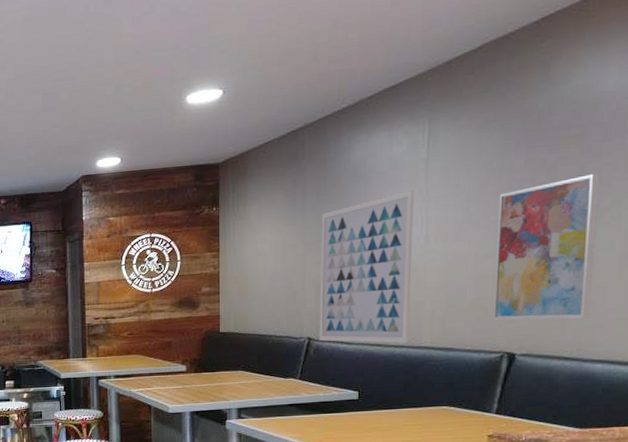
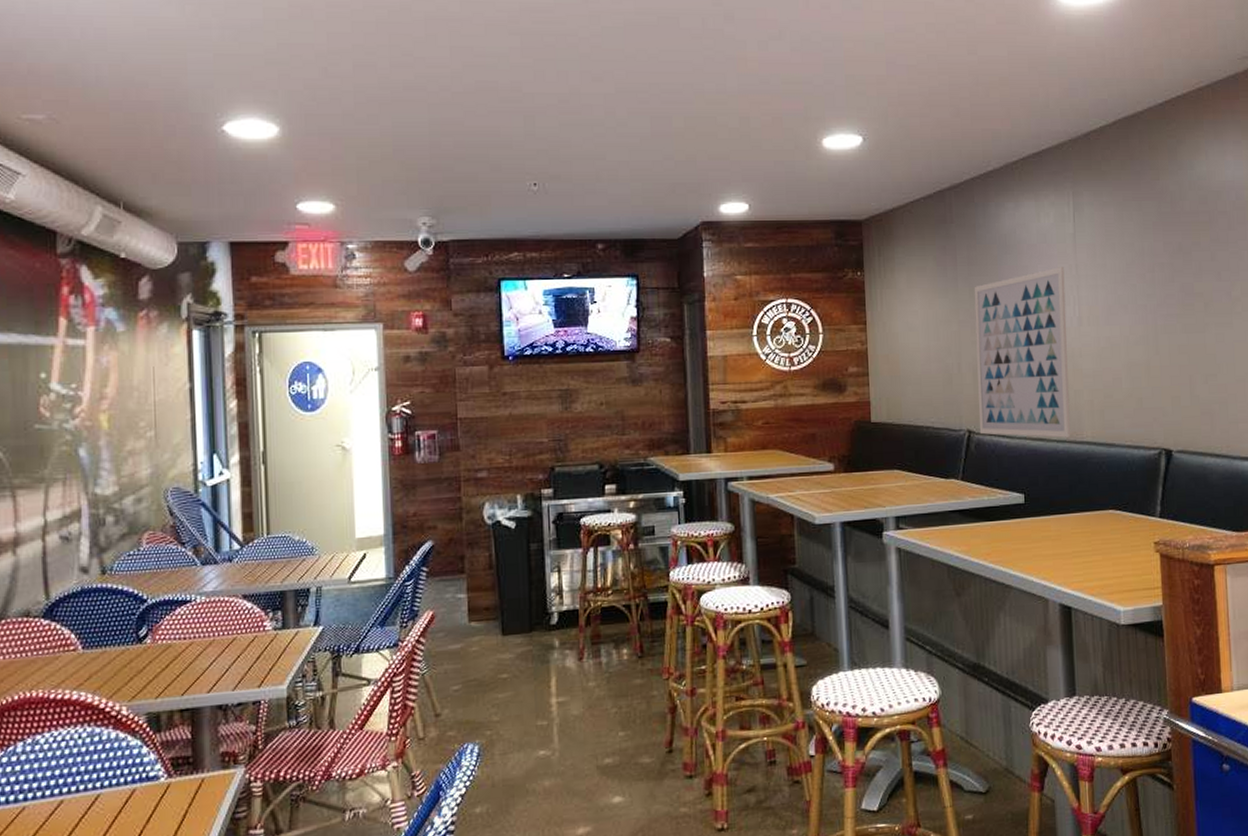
wall art: present [494,174,600,321] -> none [1143,262,1234,414]

